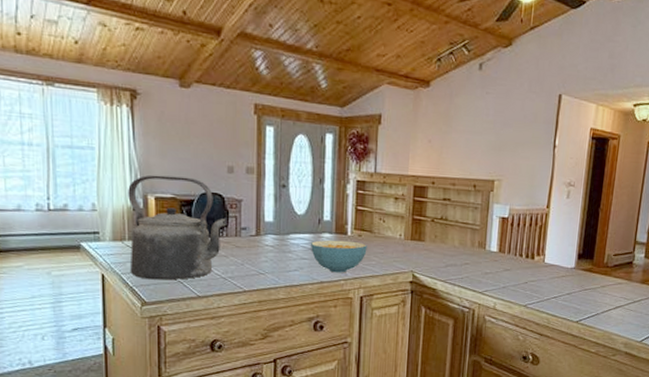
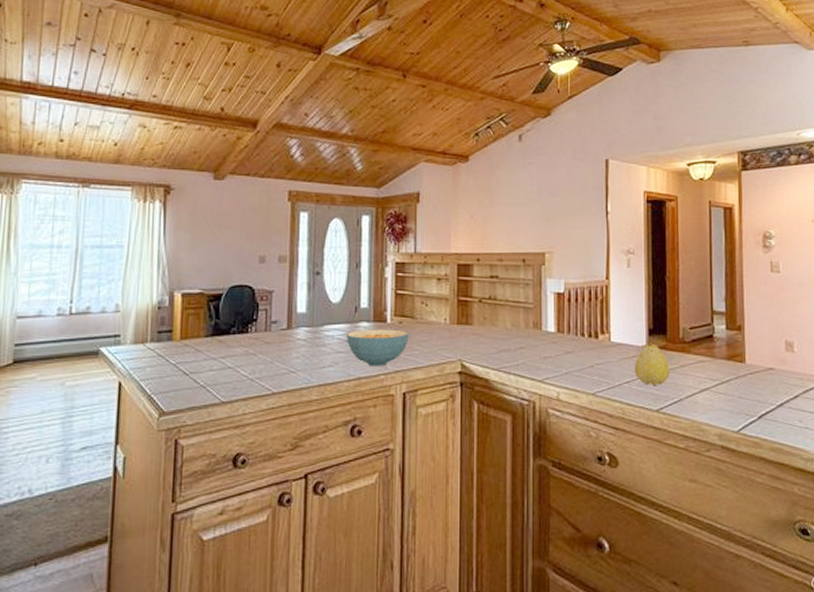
kettle: present [128,175,227,280] -> none [149,270,257,385]
fruit: none [561,263,592,301] -> present [634,340,670,385]

